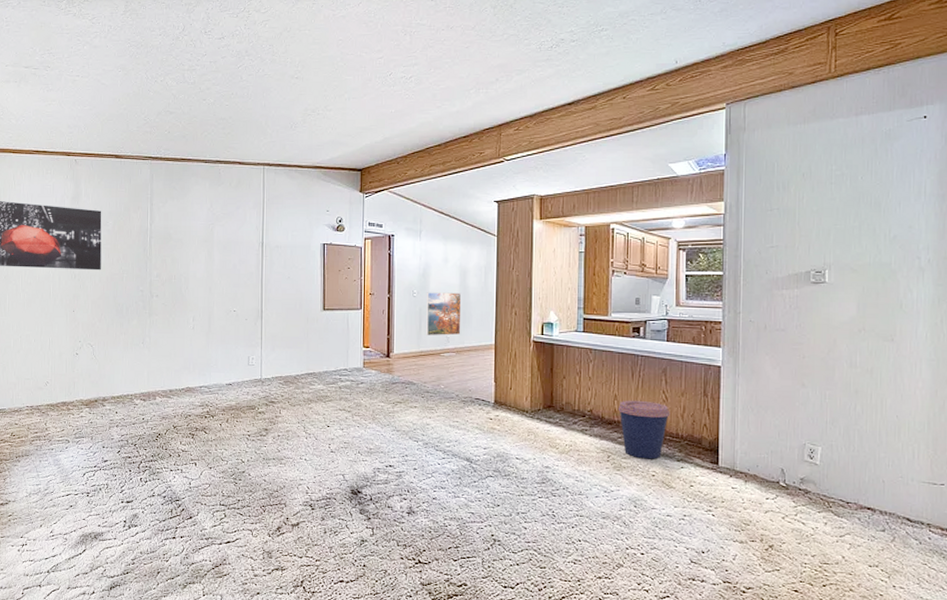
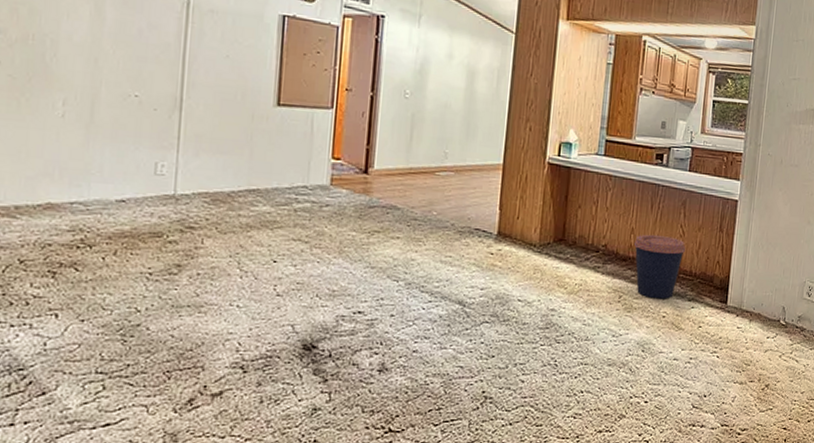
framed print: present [426,292,462,336] -> none [418,94,467,151]

